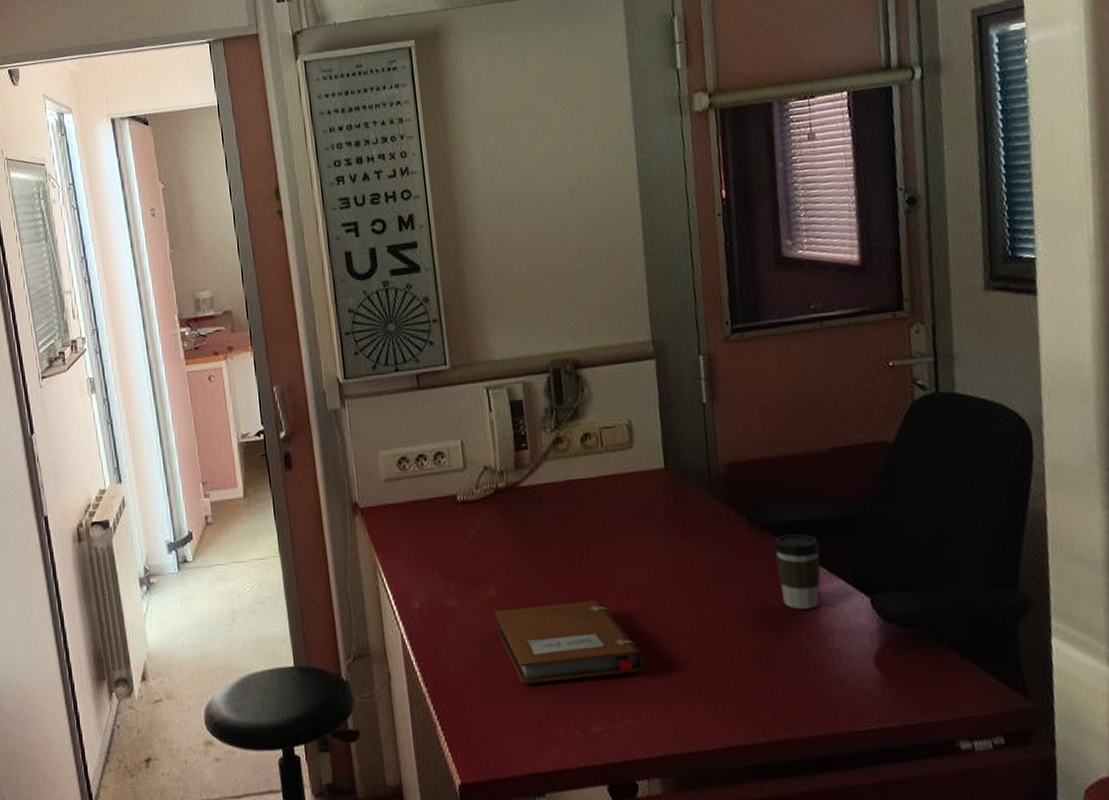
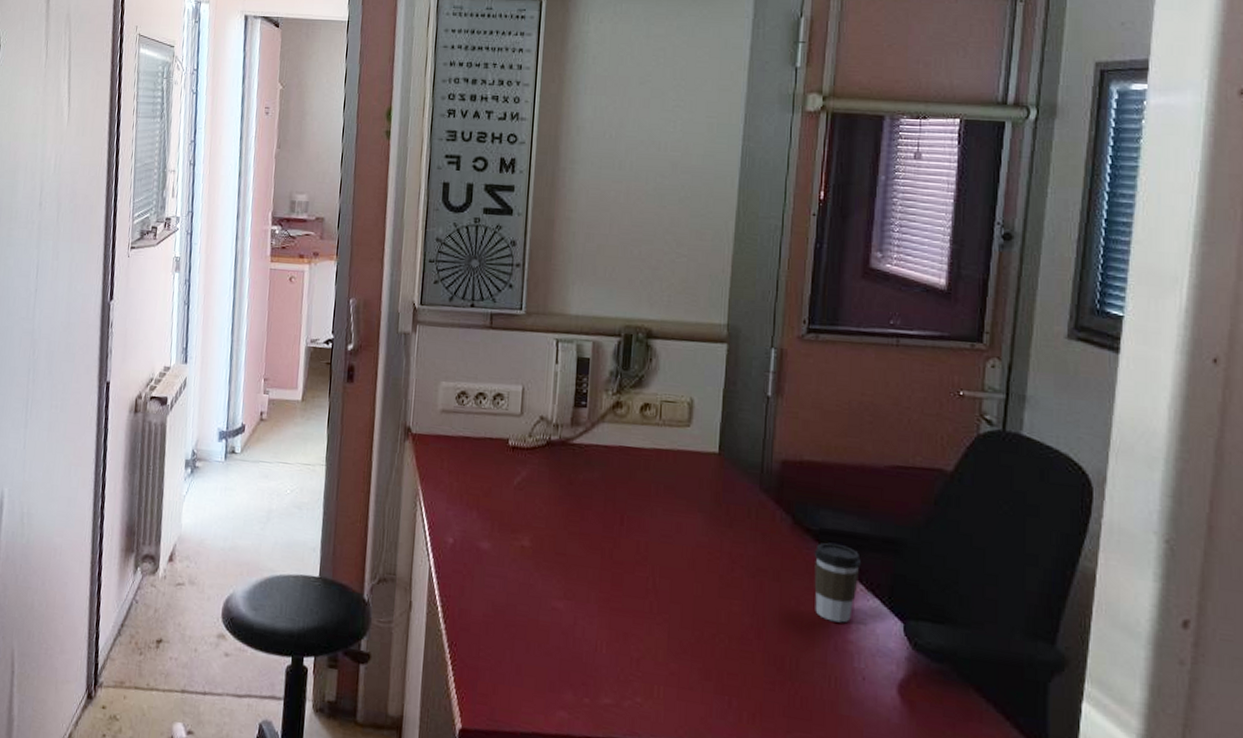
notebook: present [495,600,645,684] -> none [524,561,666,652]

